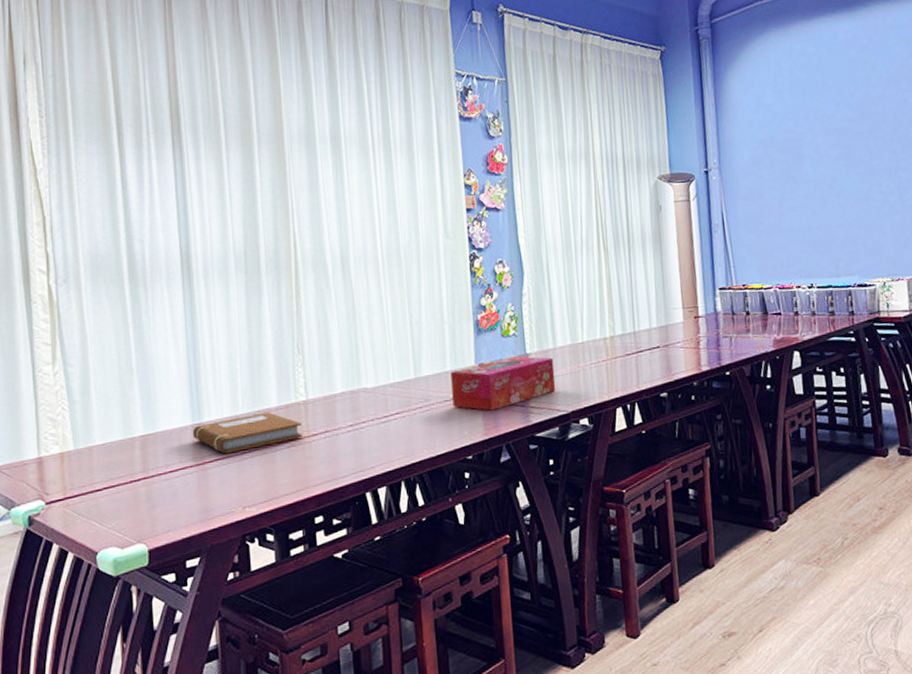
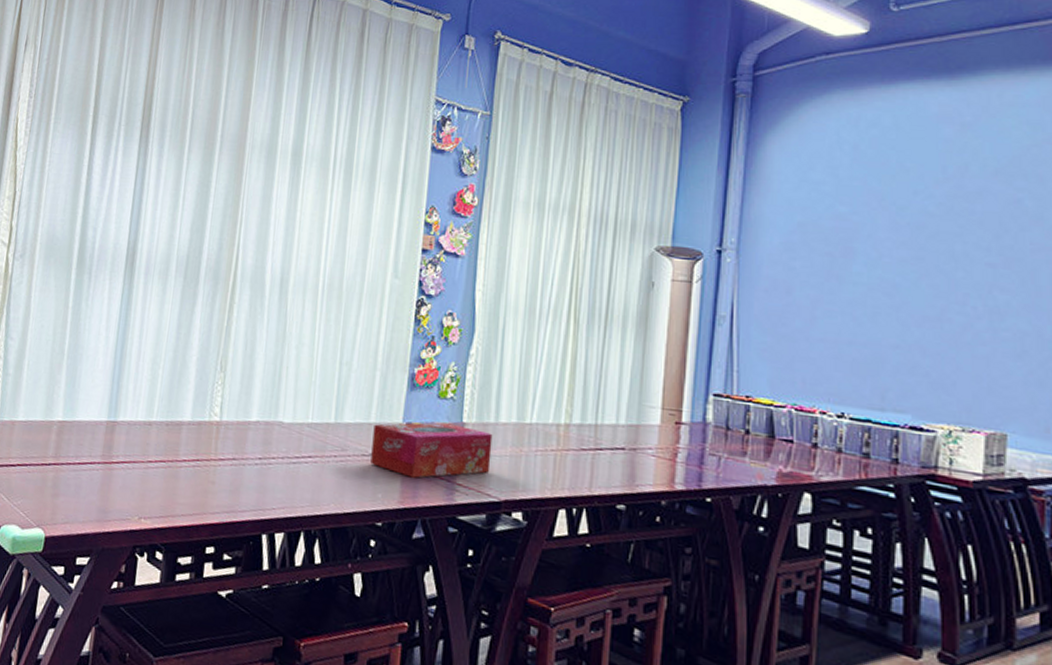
notebook: present [192,412,302,454] -> none [105,422,211,460]

